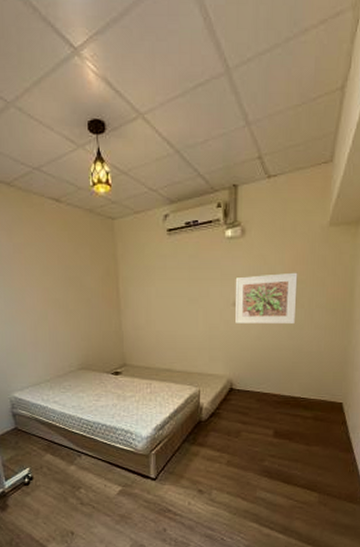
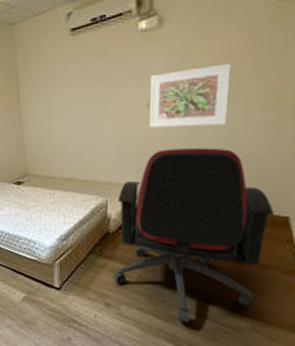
office chair: none [204,343,333,503] -> present [112,148,275,324]

